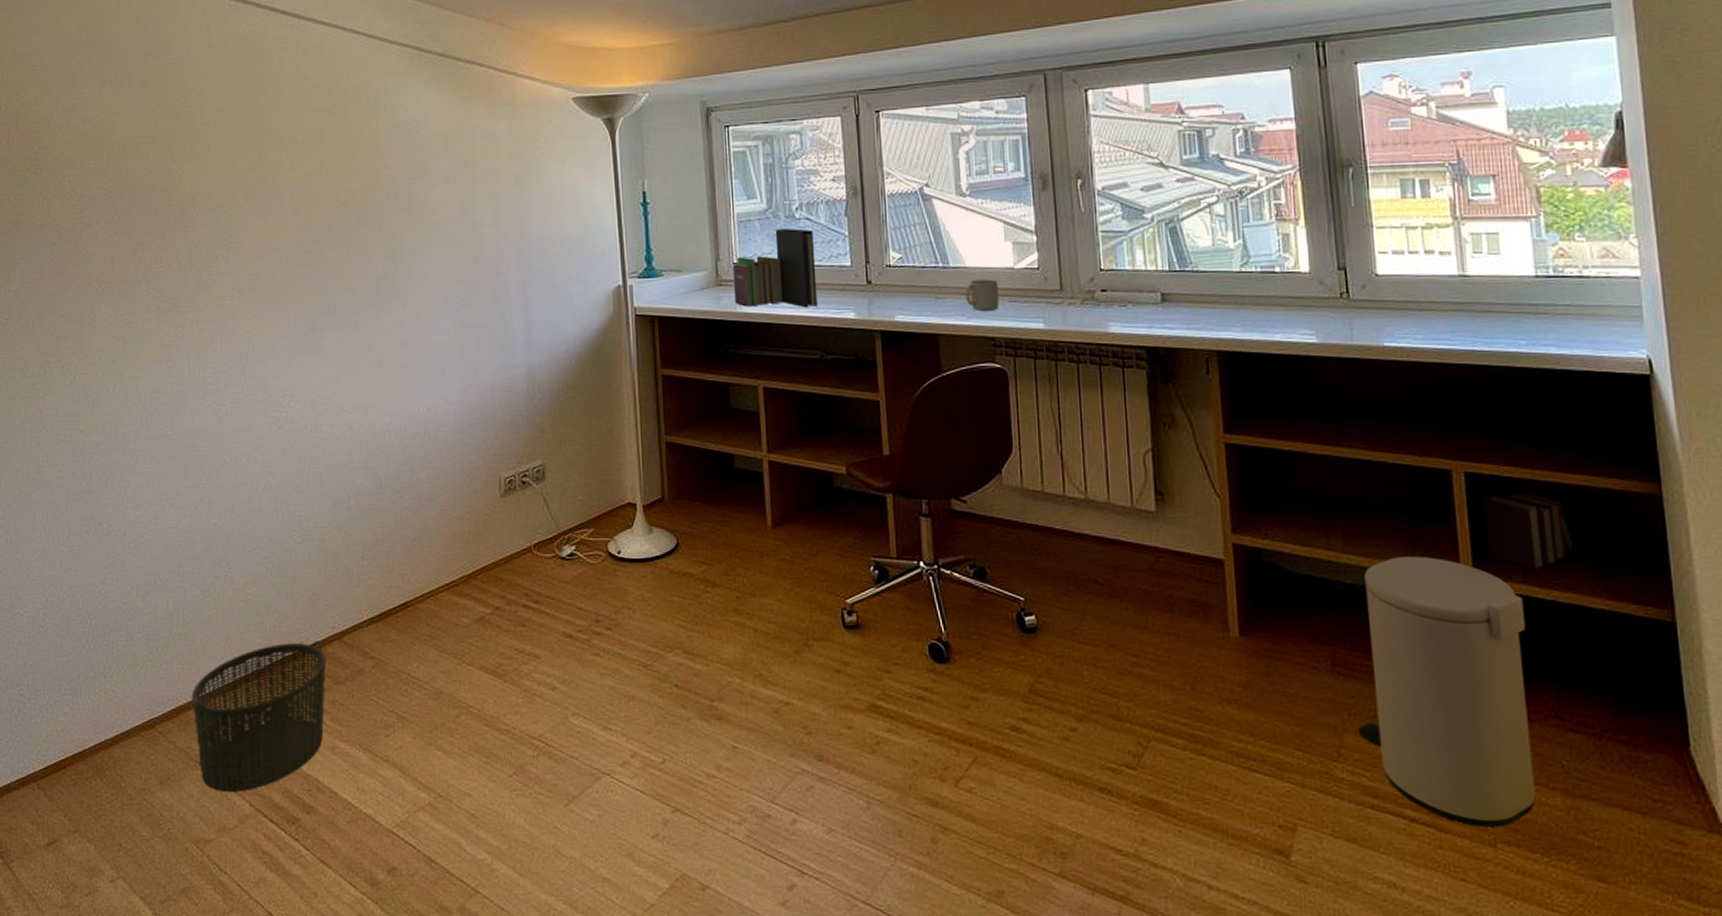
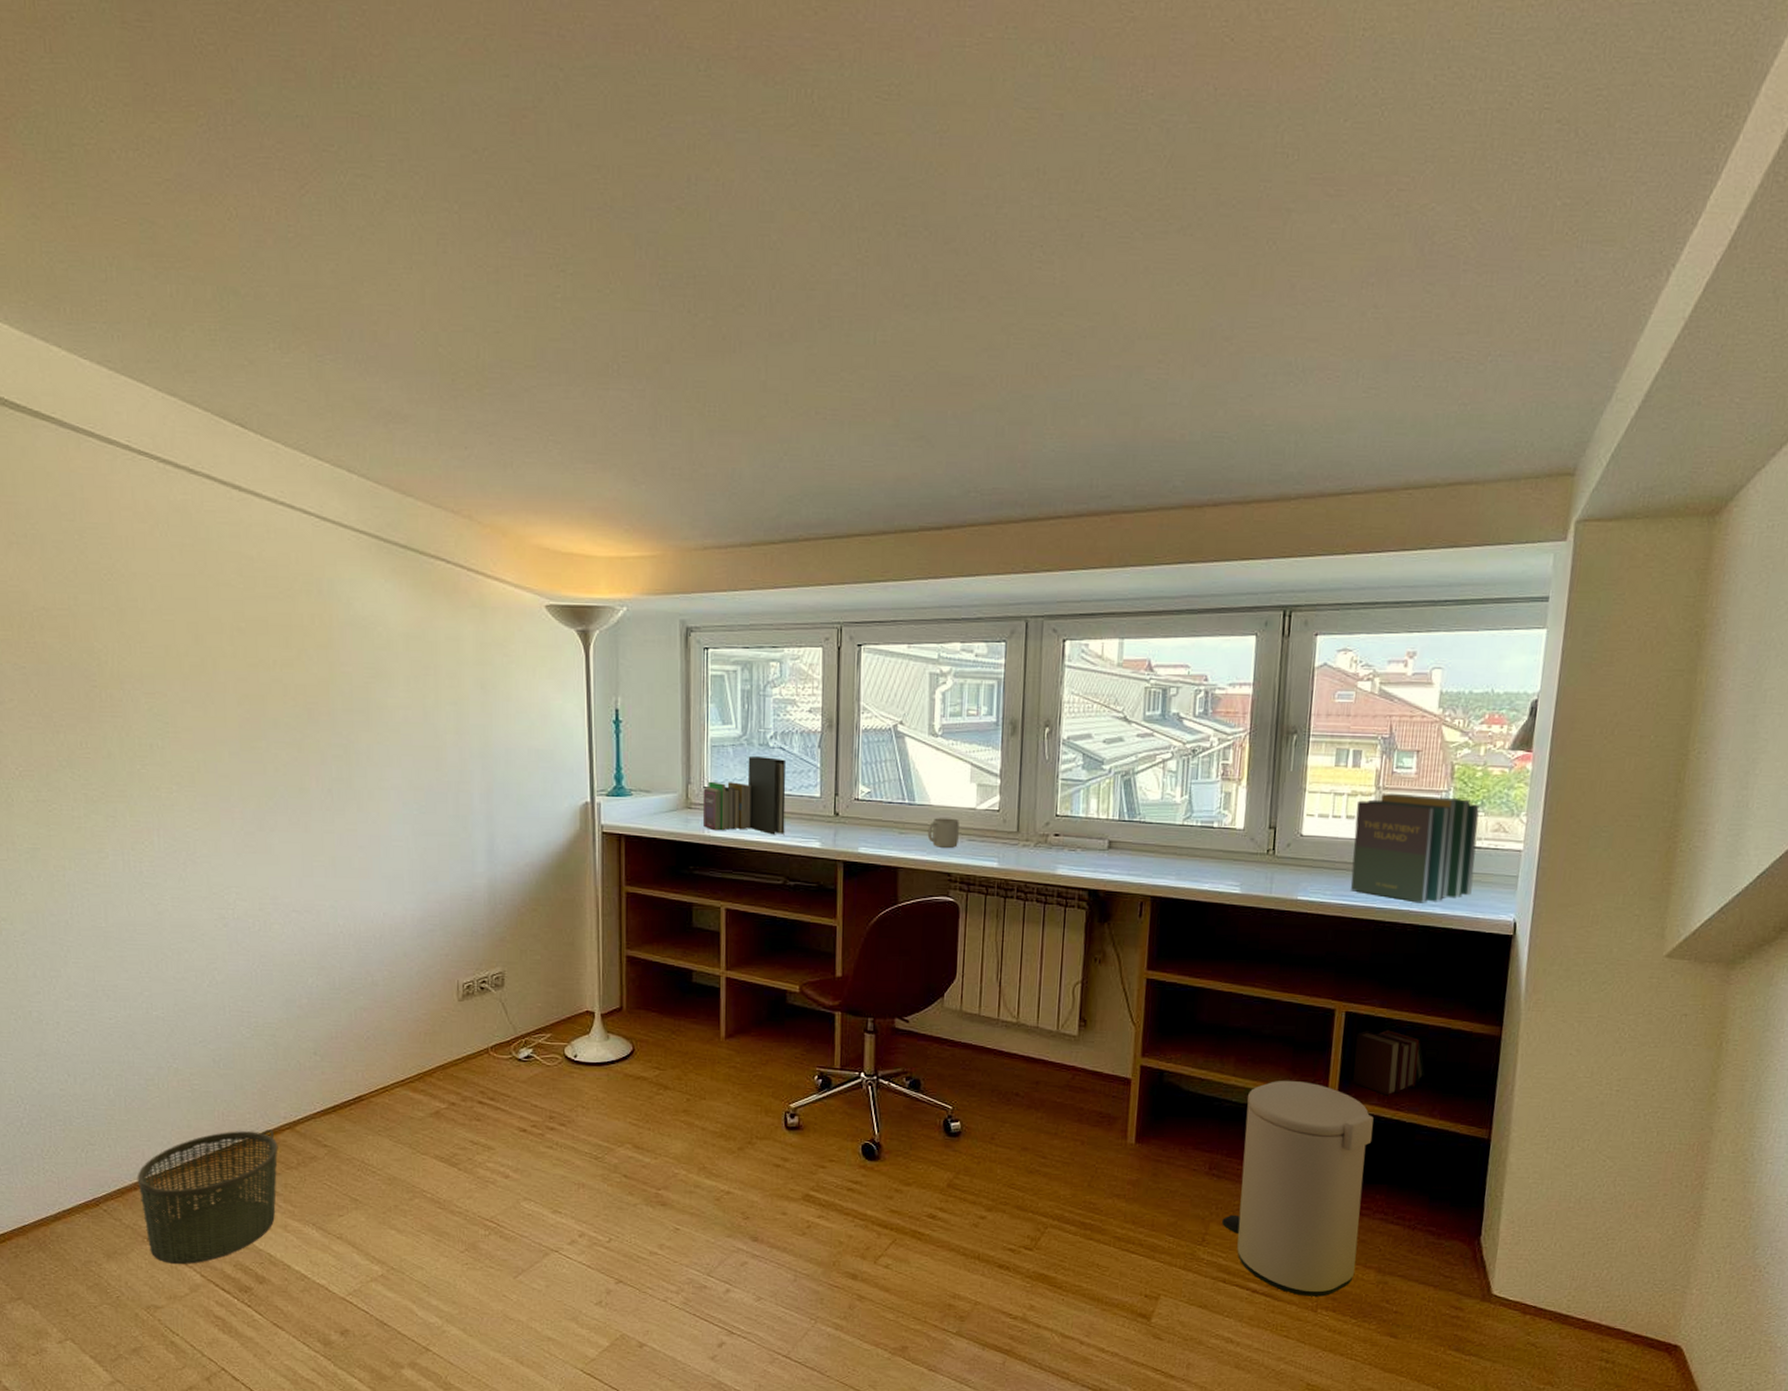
books: none [1433,222,1589,343] -> present [1350,793,1480,903]

